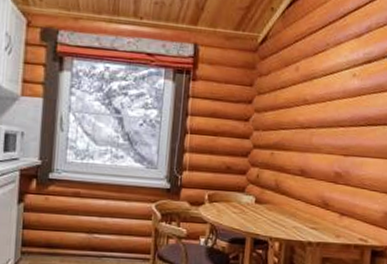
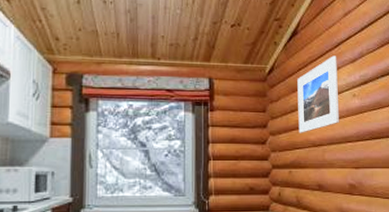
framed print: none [286,28,341,113] -> present [297,55,340,133]

